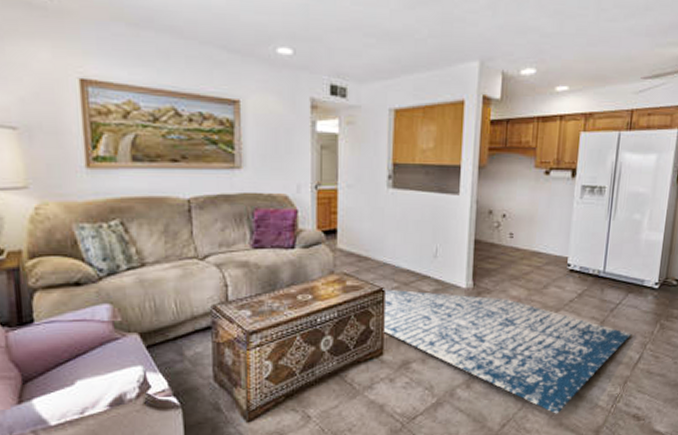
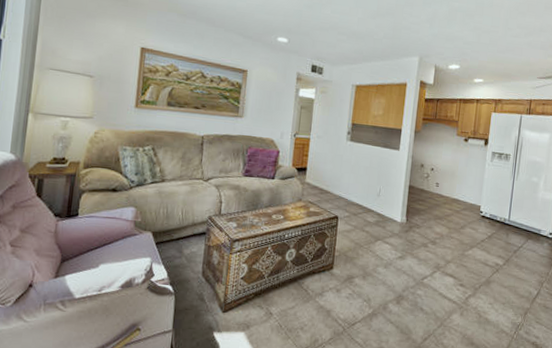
rug: present [382,289,632,414] -> none [334,216,531,334]

